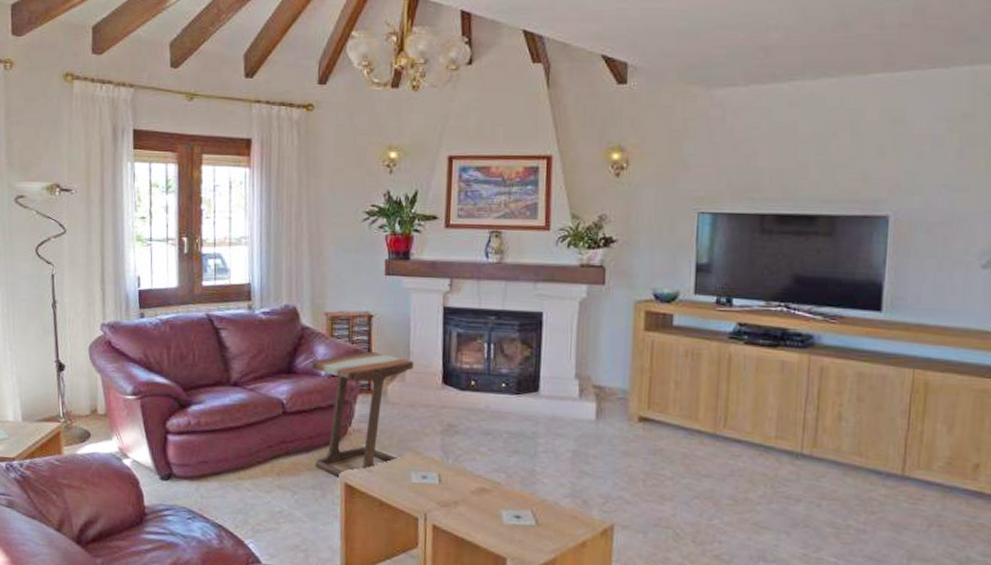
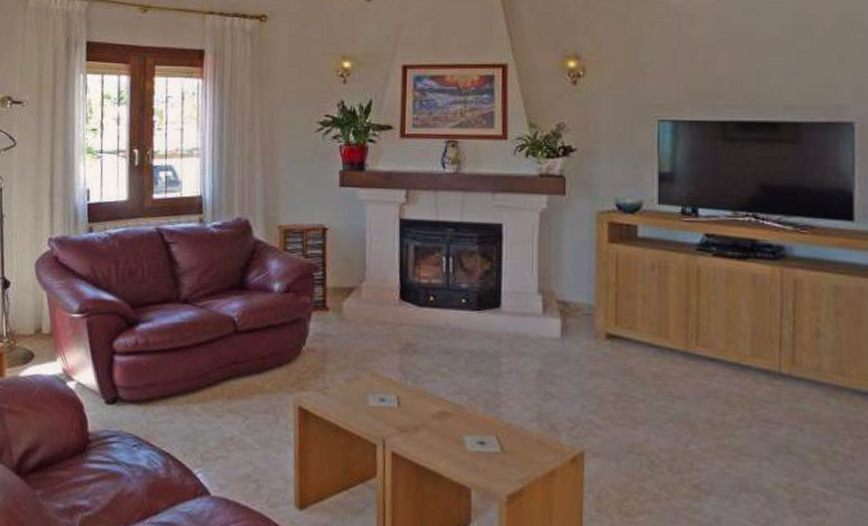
side table: present [311,352,415,478] -> none [264,266,371,401]

